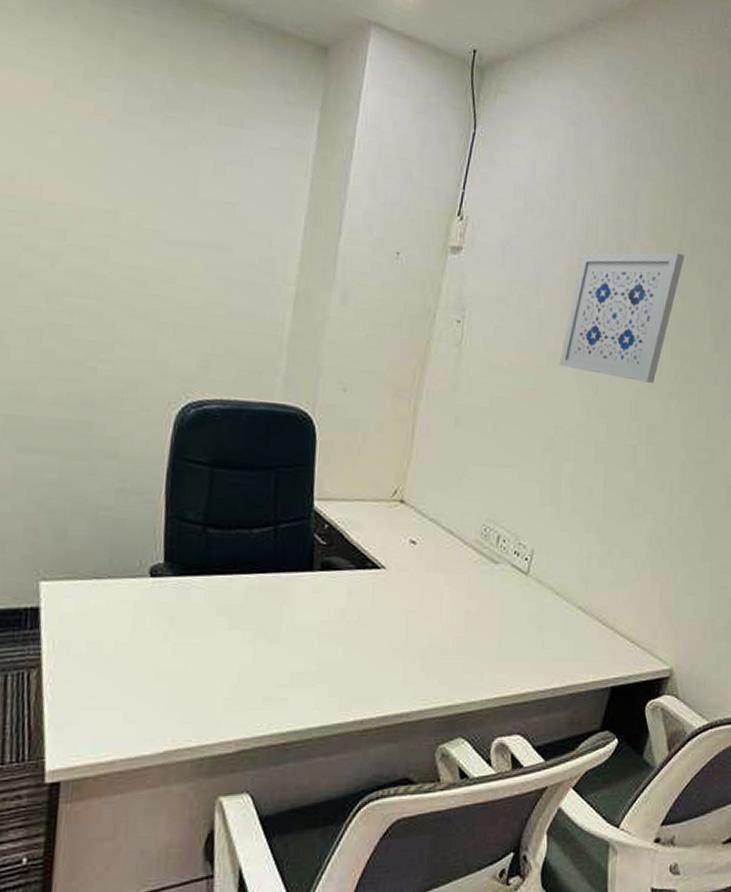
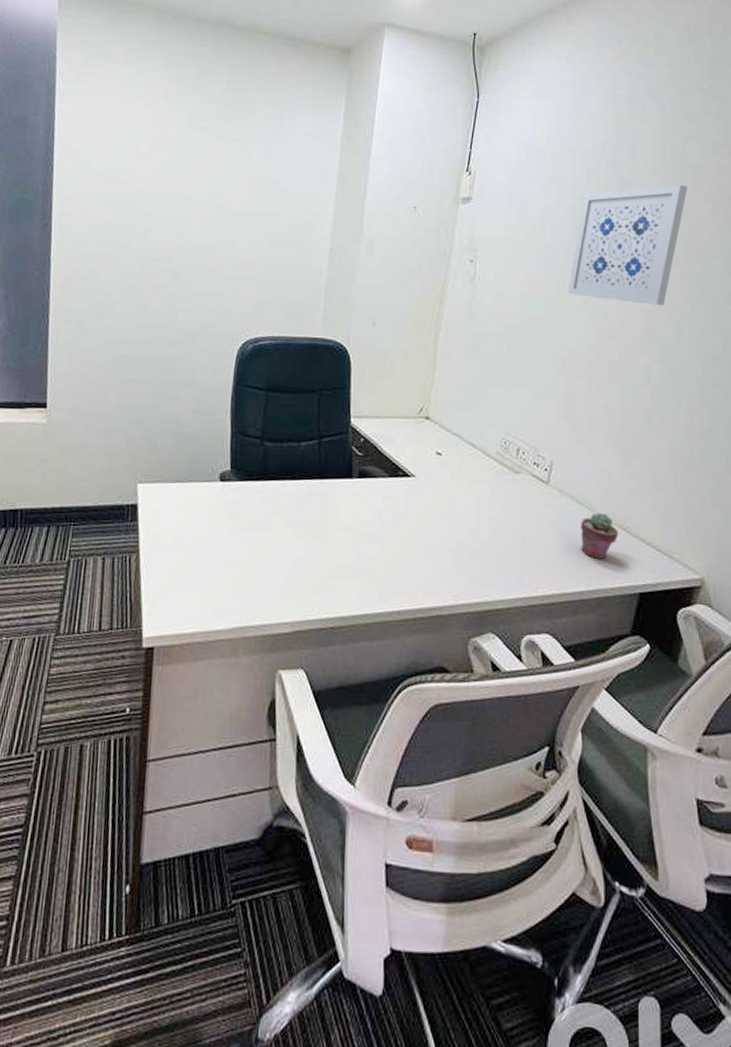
potted succulent: none [557,604,596,653] -> present [580,512,619,559]

